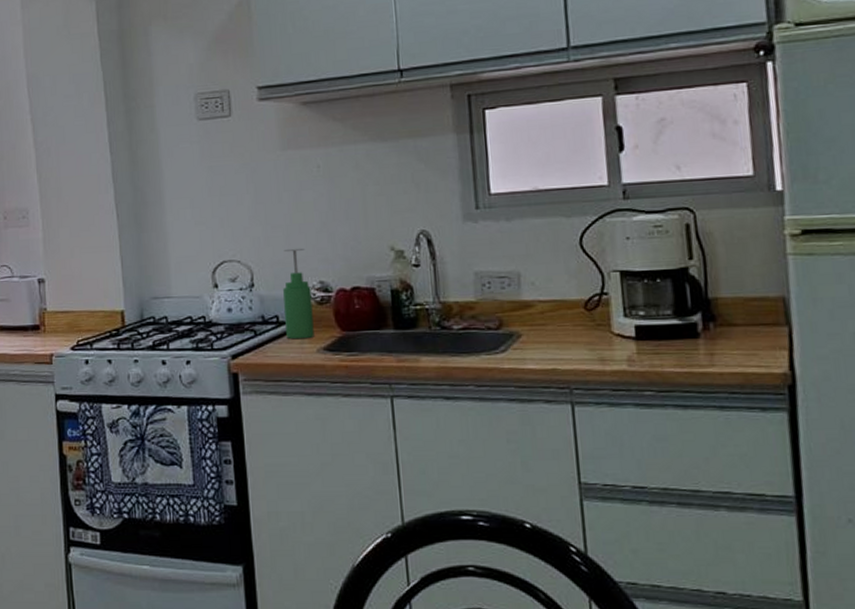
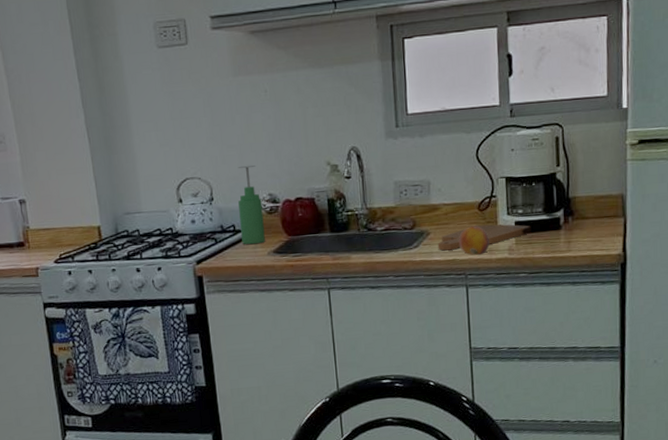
cutting board: none [532,327,658,358] -> present [437,224,531,251]
fruit: none [559,329,601,366] -> present [458,226,490,256]

